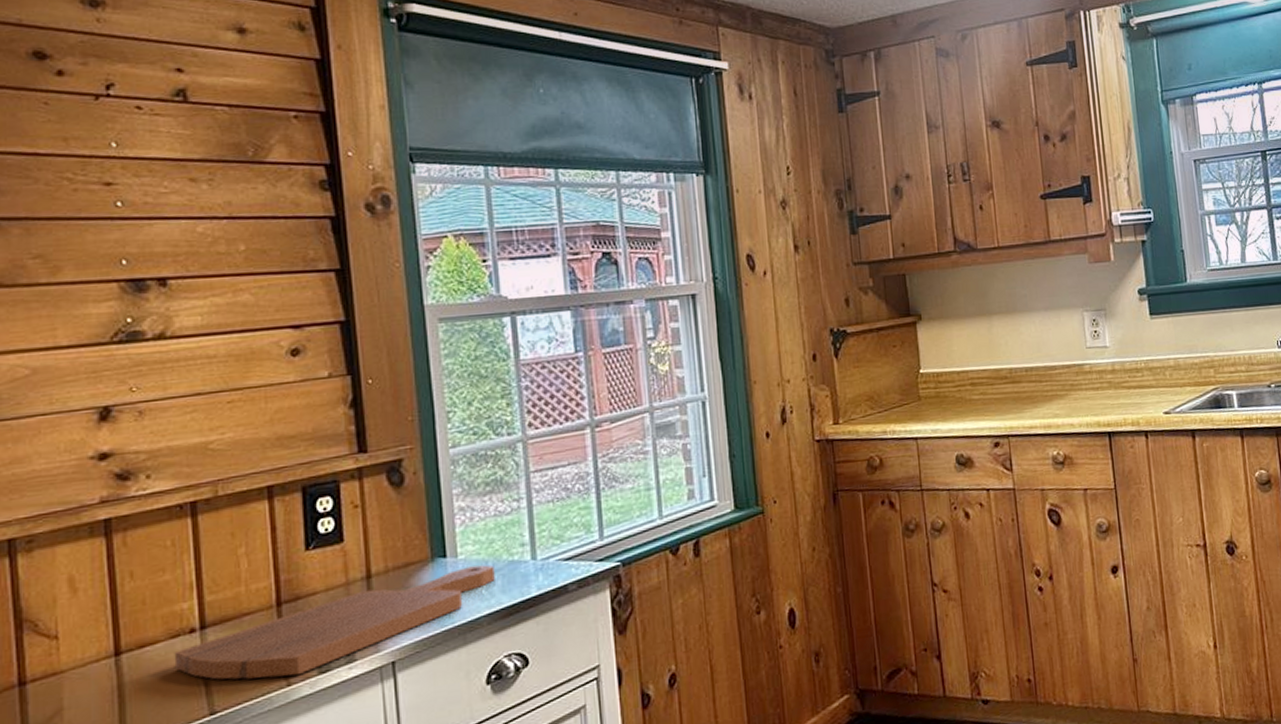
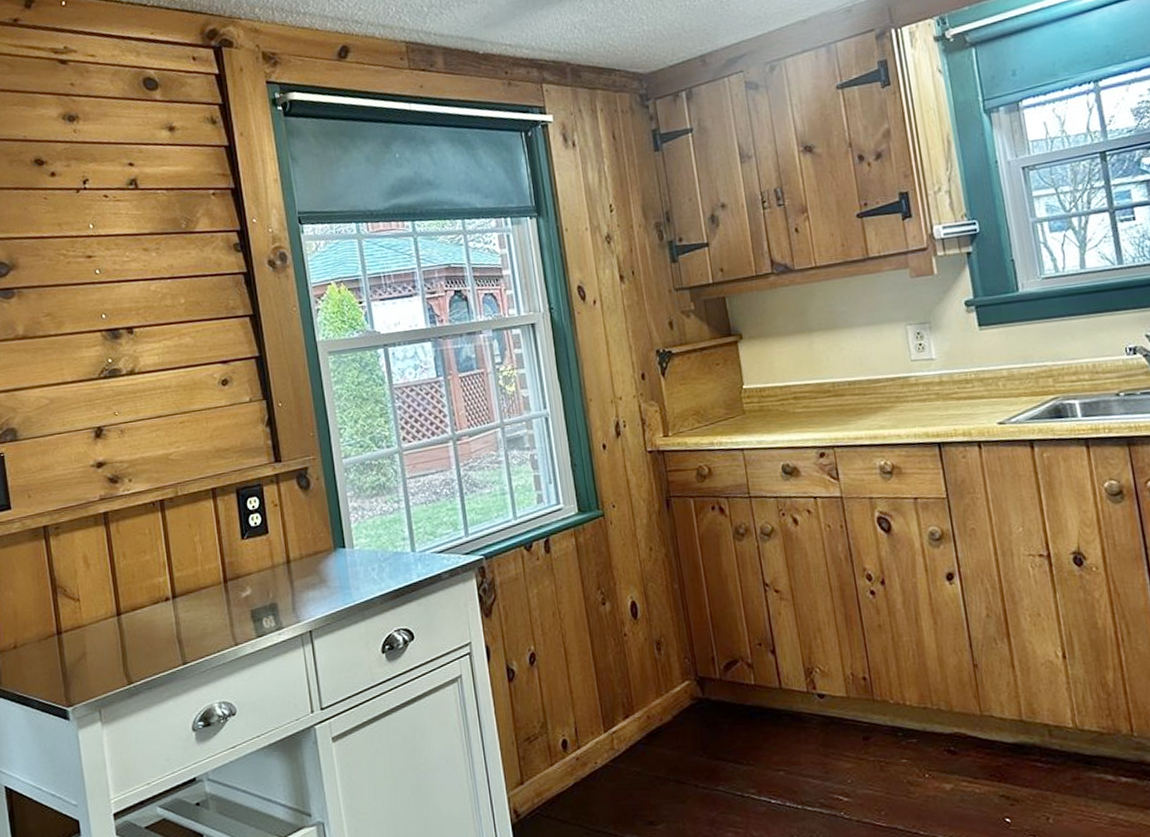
cutting board: present [174,565,495,680] -> none [156,555,384,639]

